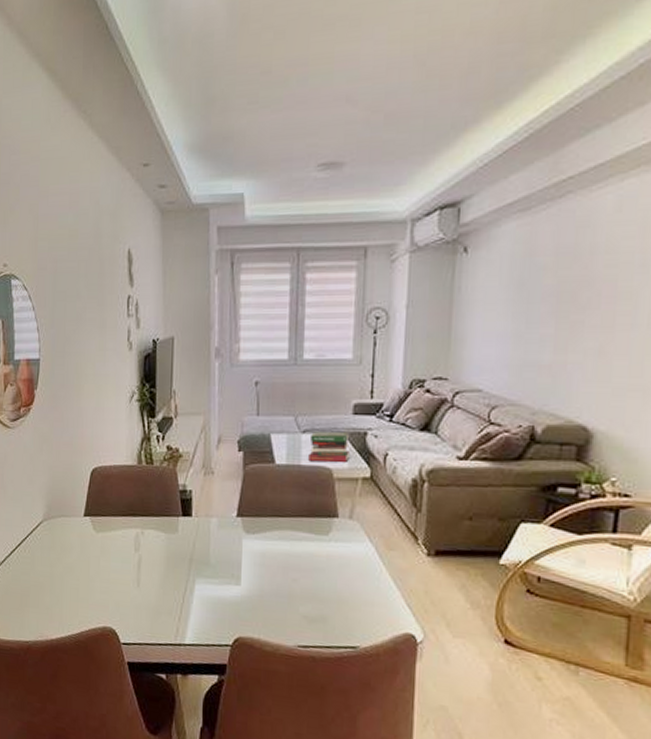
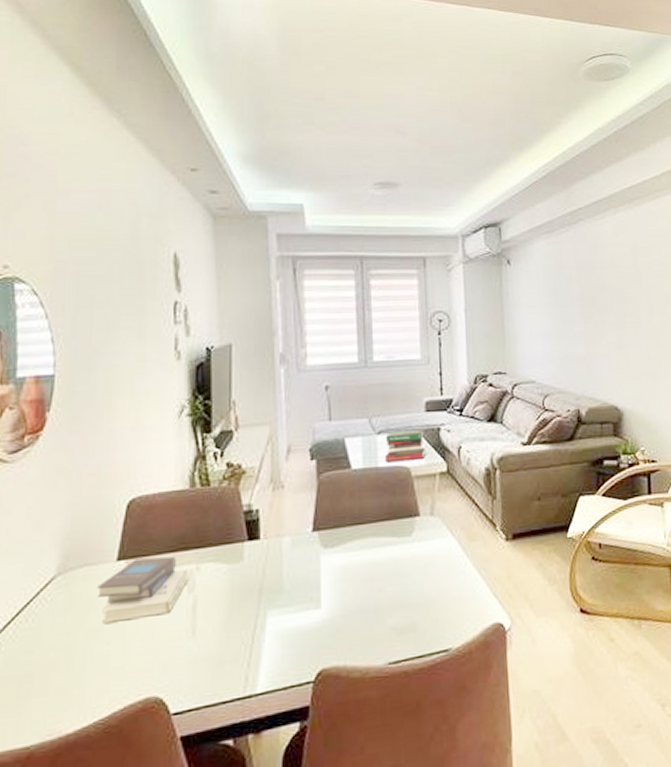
books: none [70,517,136,565] -> present [97,556,190,623]

